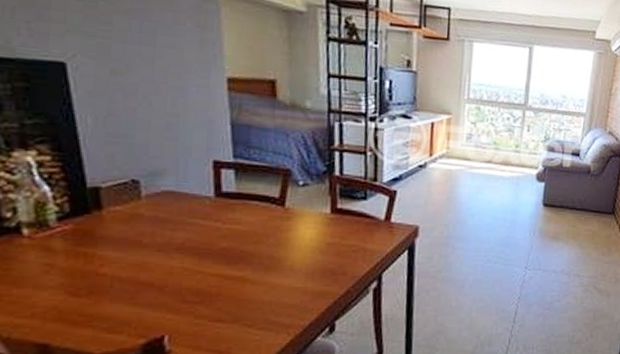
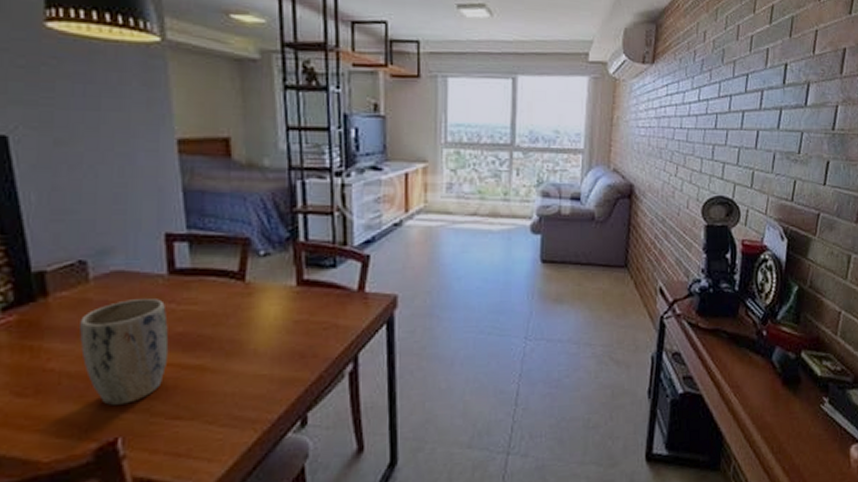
plant pot: none [131,217,214,308] -> present [80,299,169,406]

